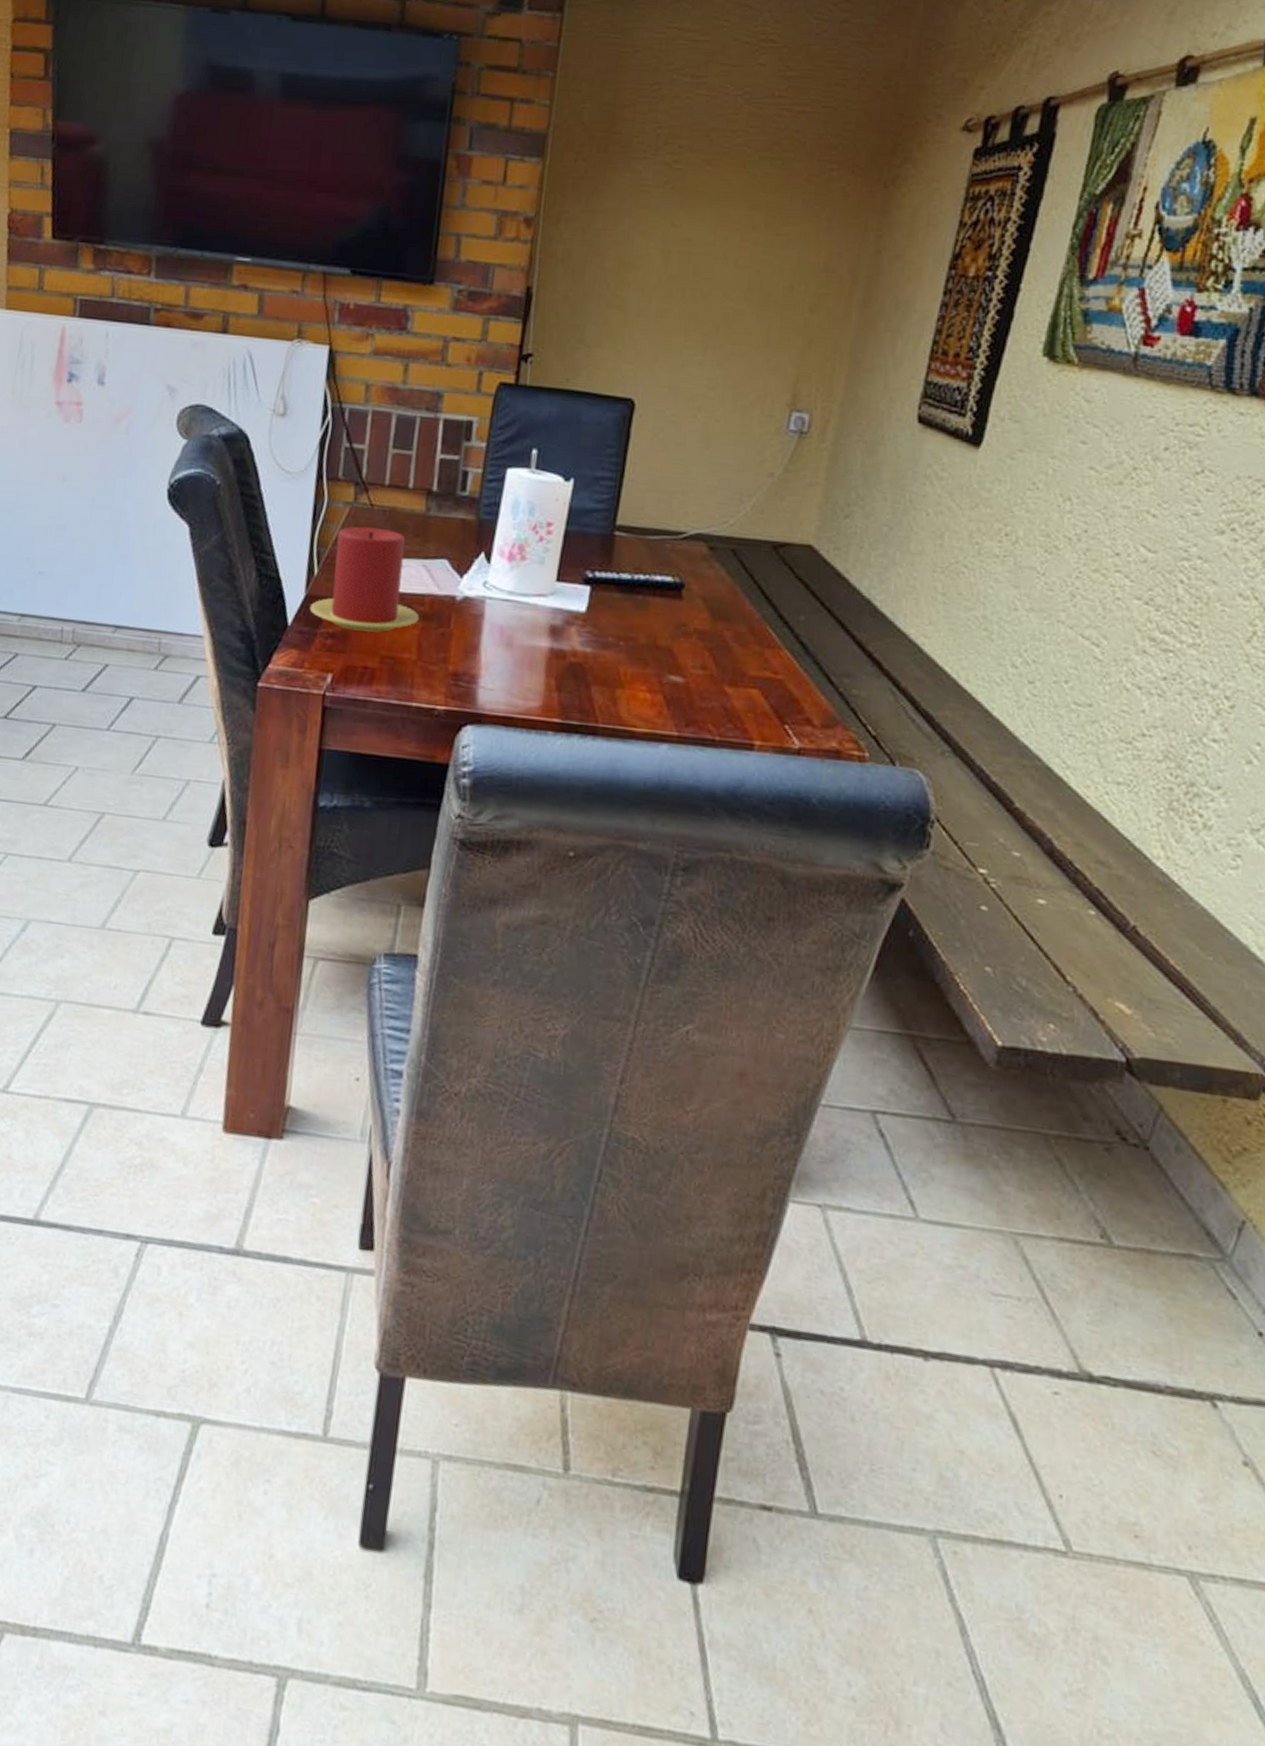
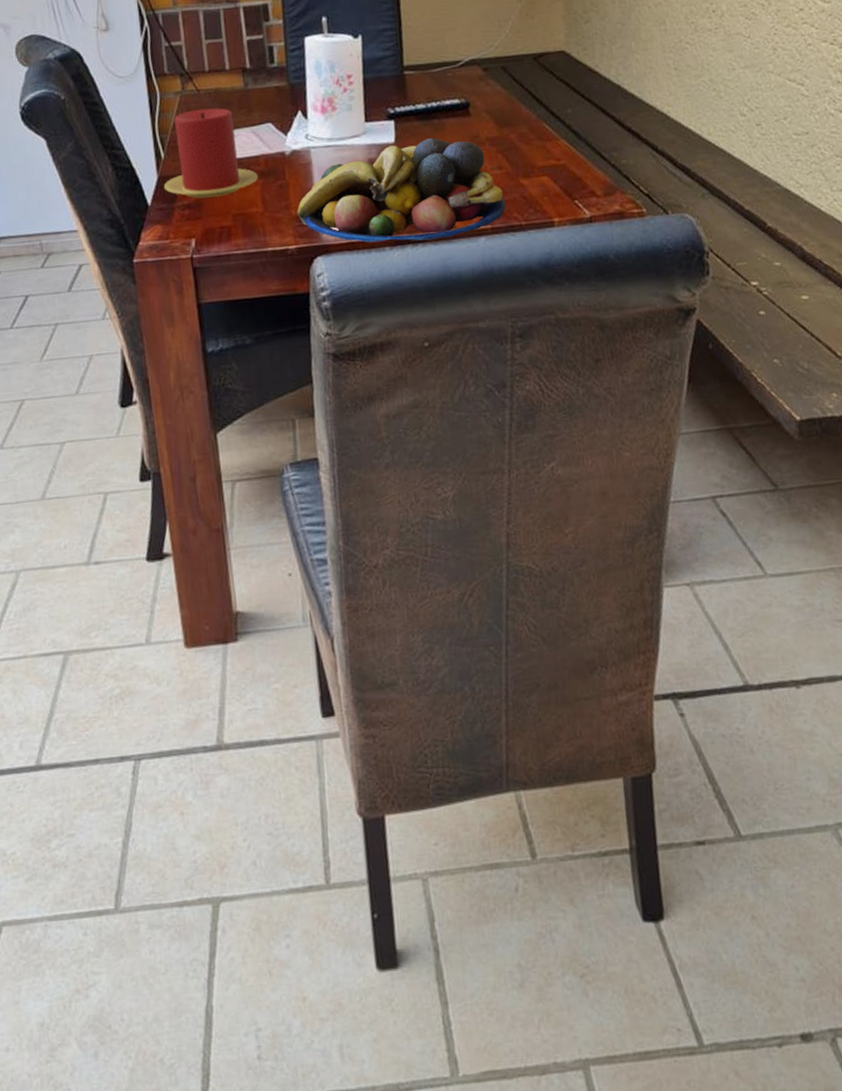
fruit bowl: none [454,614,702,736] -> present [297,138,506,243]

